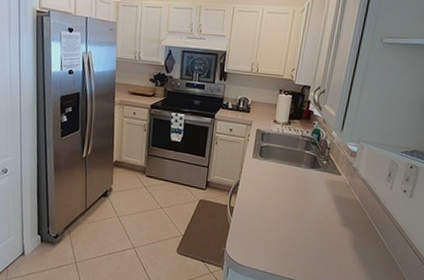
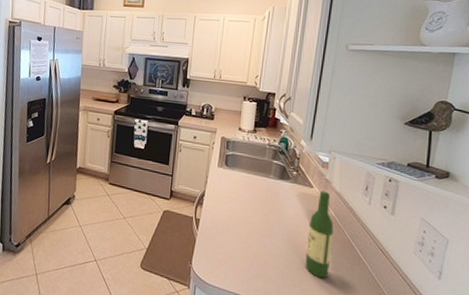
wine bottle: none [329,178,358,256] -> present [305,191,334,279]

